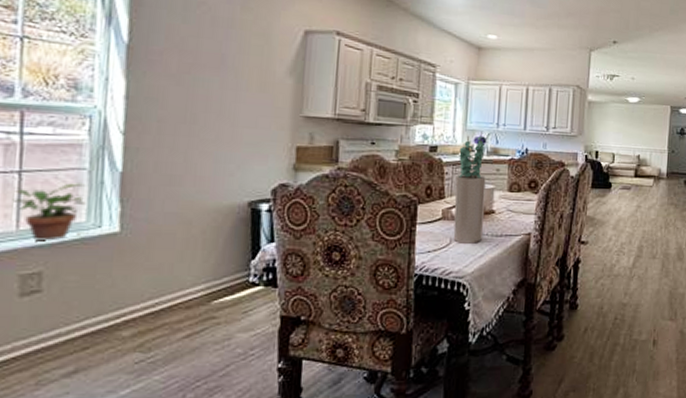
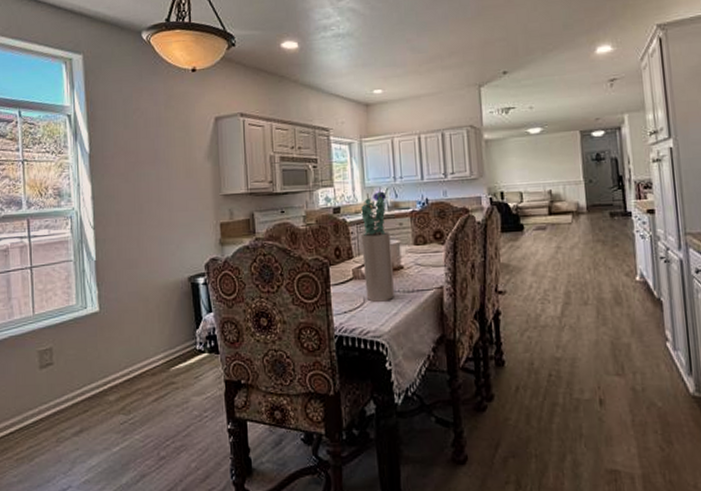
potted plant: present [12,183,86,242] -> none [28,273,74,323]

